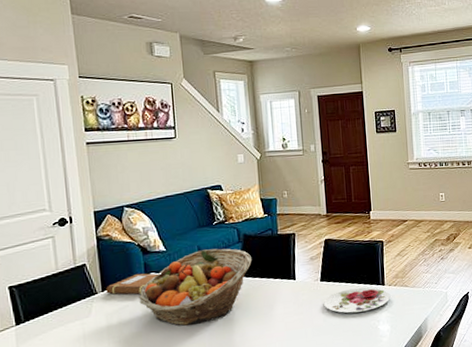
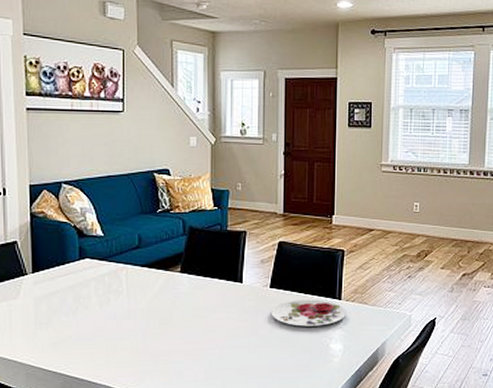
notebook: present [106,273,157,295] -> none [36,257,92,280]
fruit basket: present [139,248,252,326] -> none [71,239,196,320]

